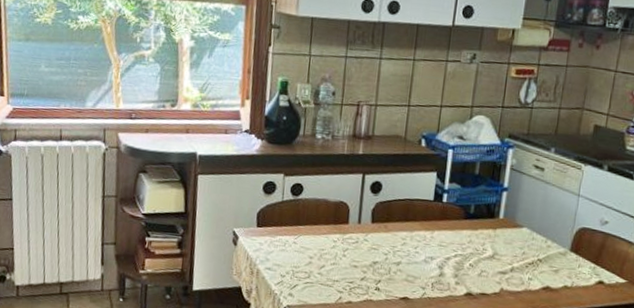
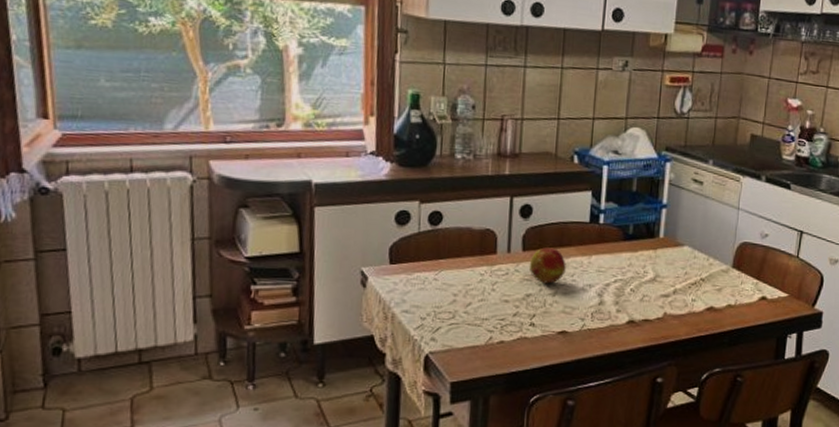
fruit: none [376,220,411,254] -> present [529,247,566,284]

